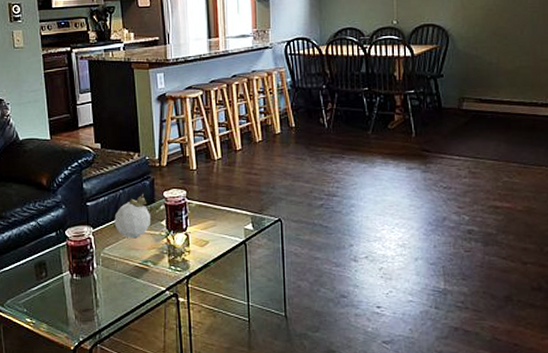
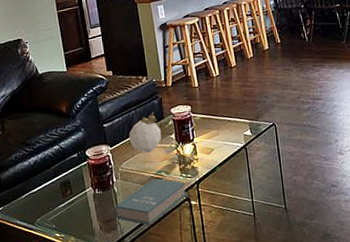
book: none [92,268,174,320] -> present [114,178,187,226]

